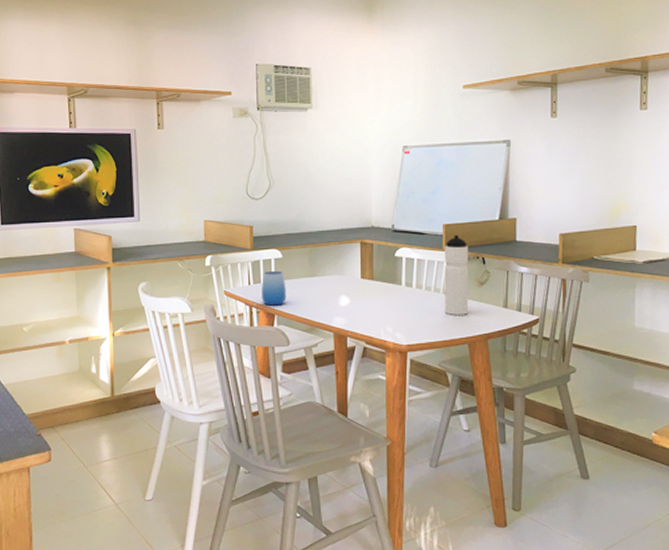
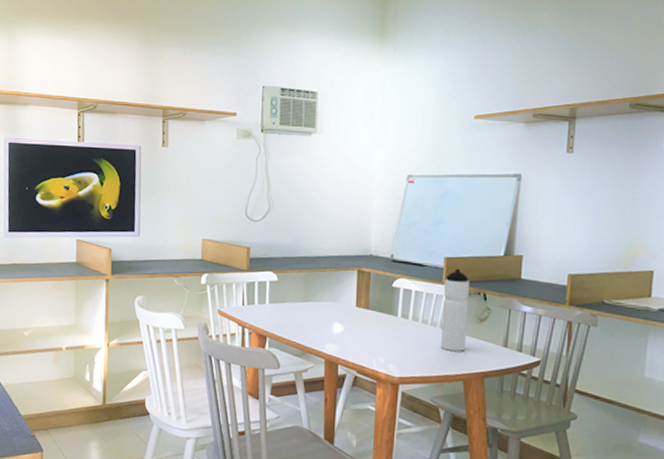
cup: present [262,270,286,306] -> none [254,292,280,328]

